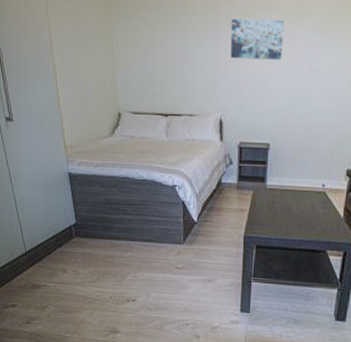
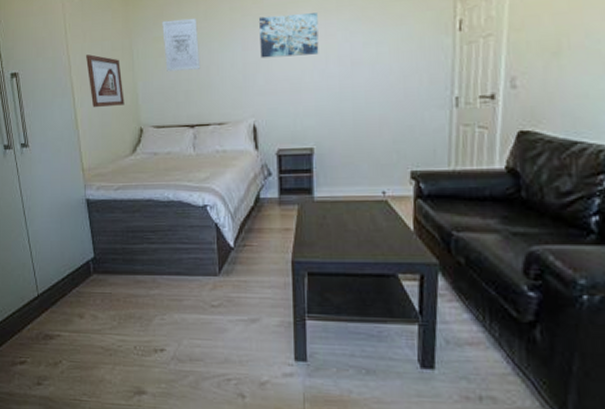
picture frame: none [68,37,104,90] -> present [86,54,125,107]
wall art: none [141,12,176,63] -> present [162,18,201,72]

